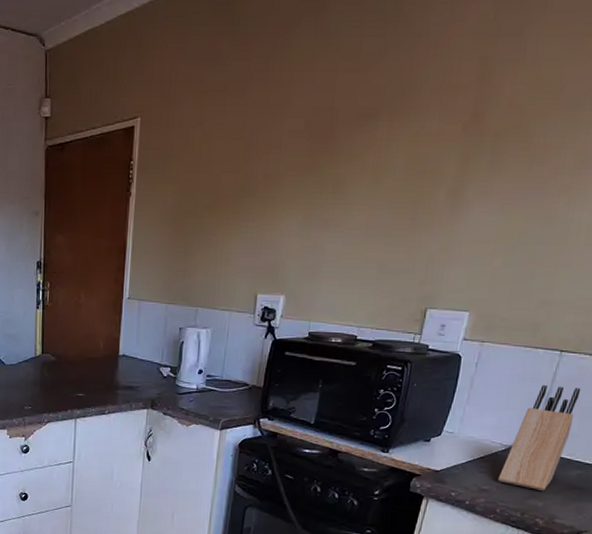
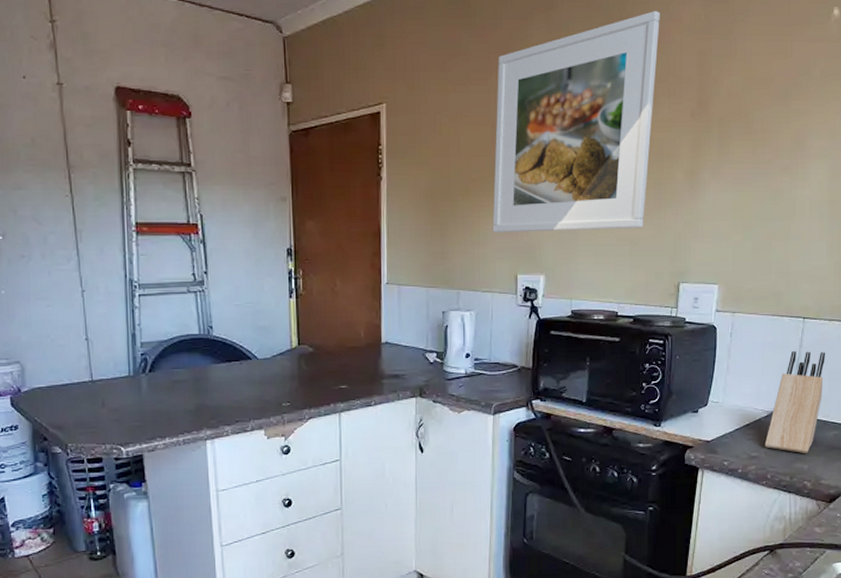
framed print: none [236,12,442,252] -> present [492,11,660,232]

